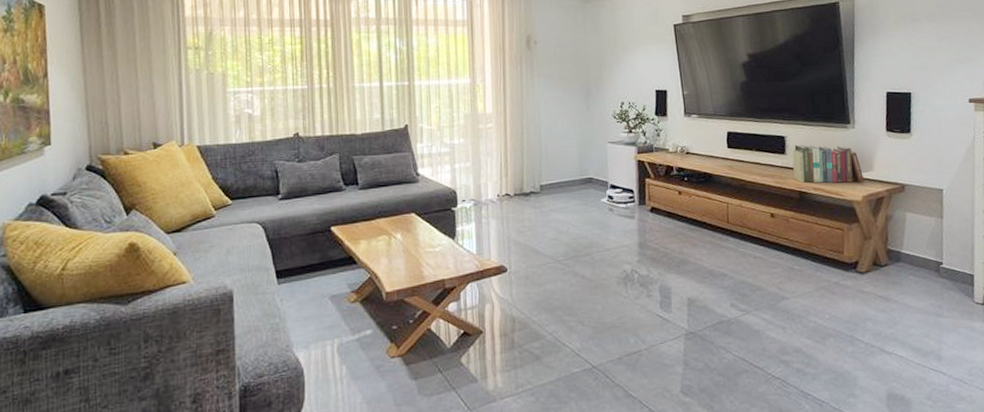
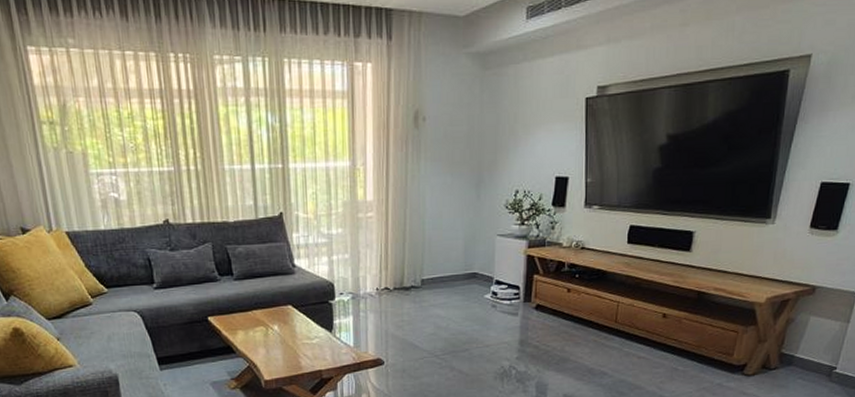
books: present [792,144,865,184] -> none [695,240,773,284]

